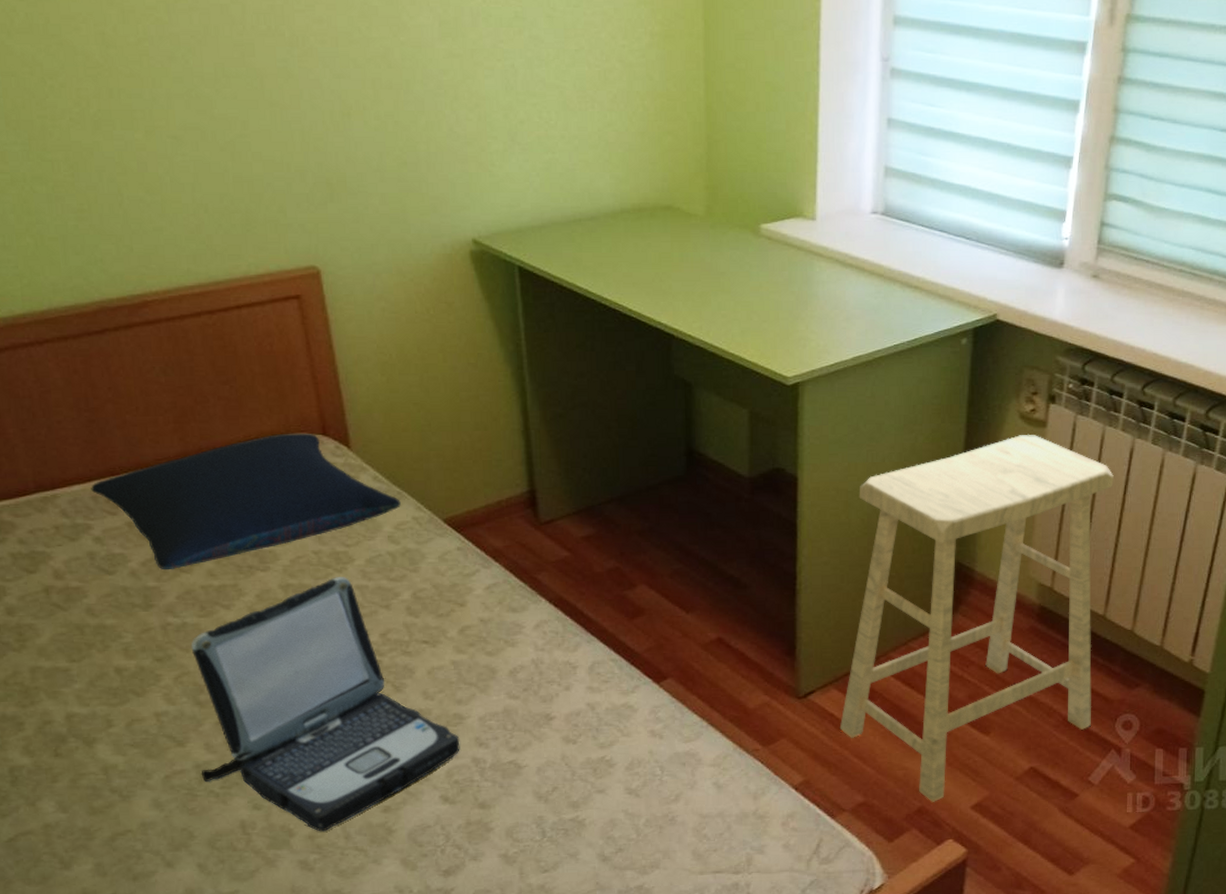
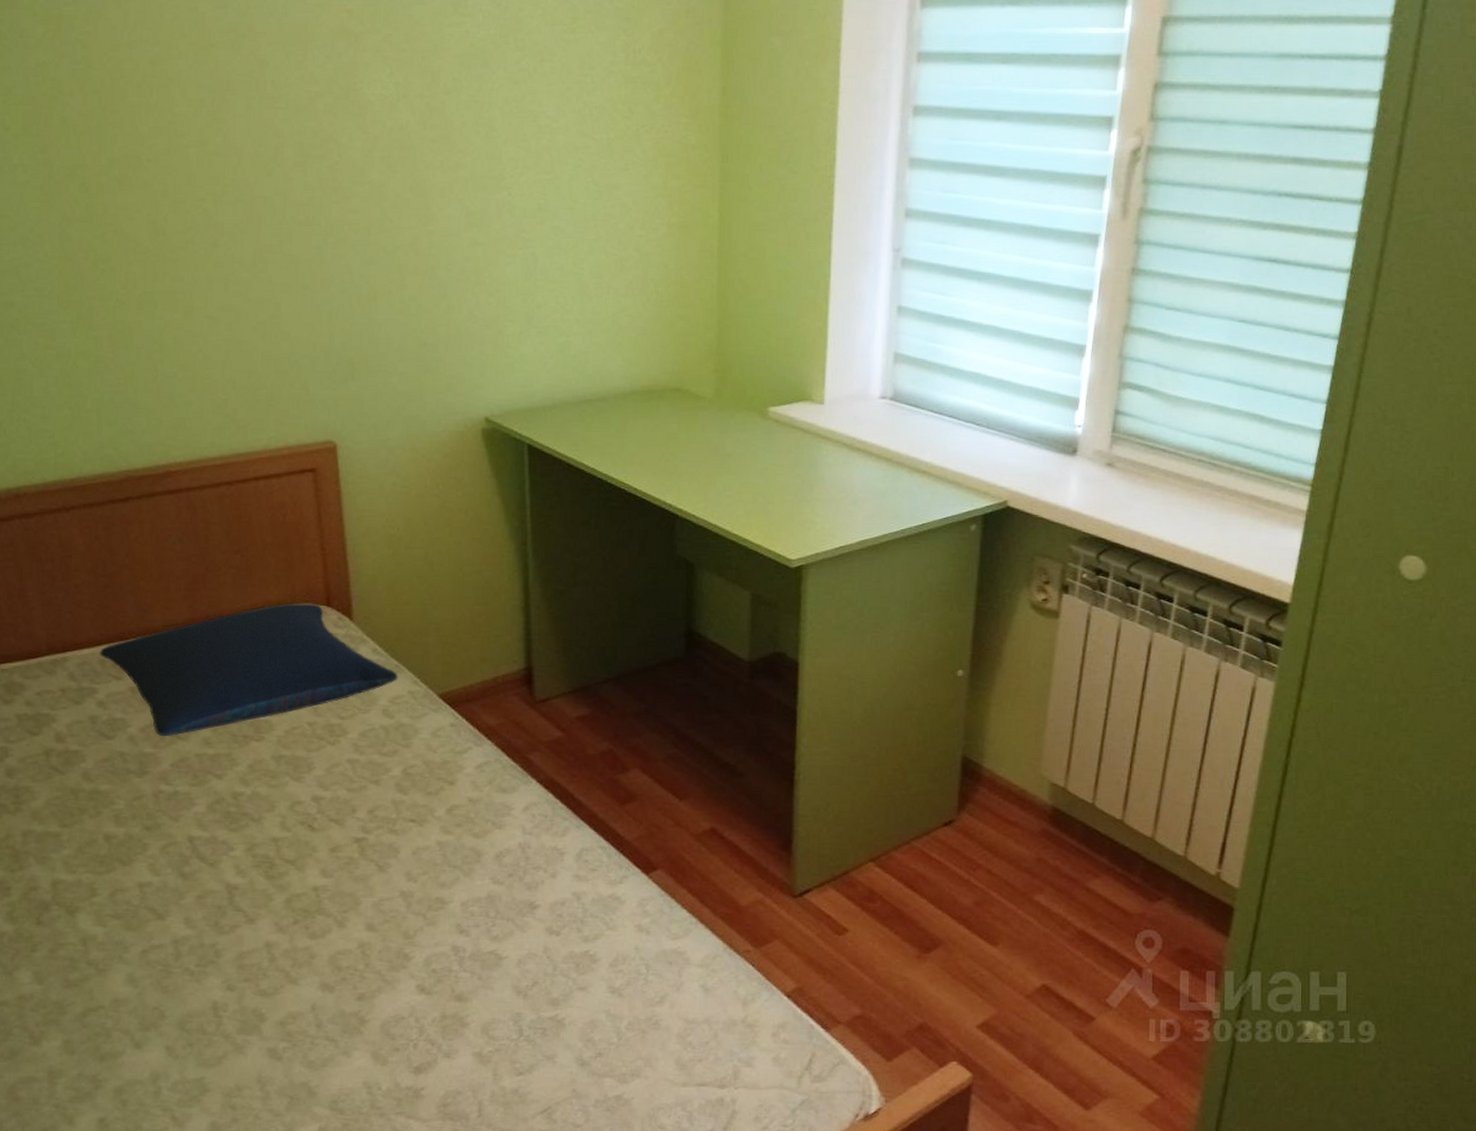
laptop: present [191,577,460,832] -> none [178,750,441,1018]
stool: present [839,435,1114,802] -> none [836,625,1131,1018]

